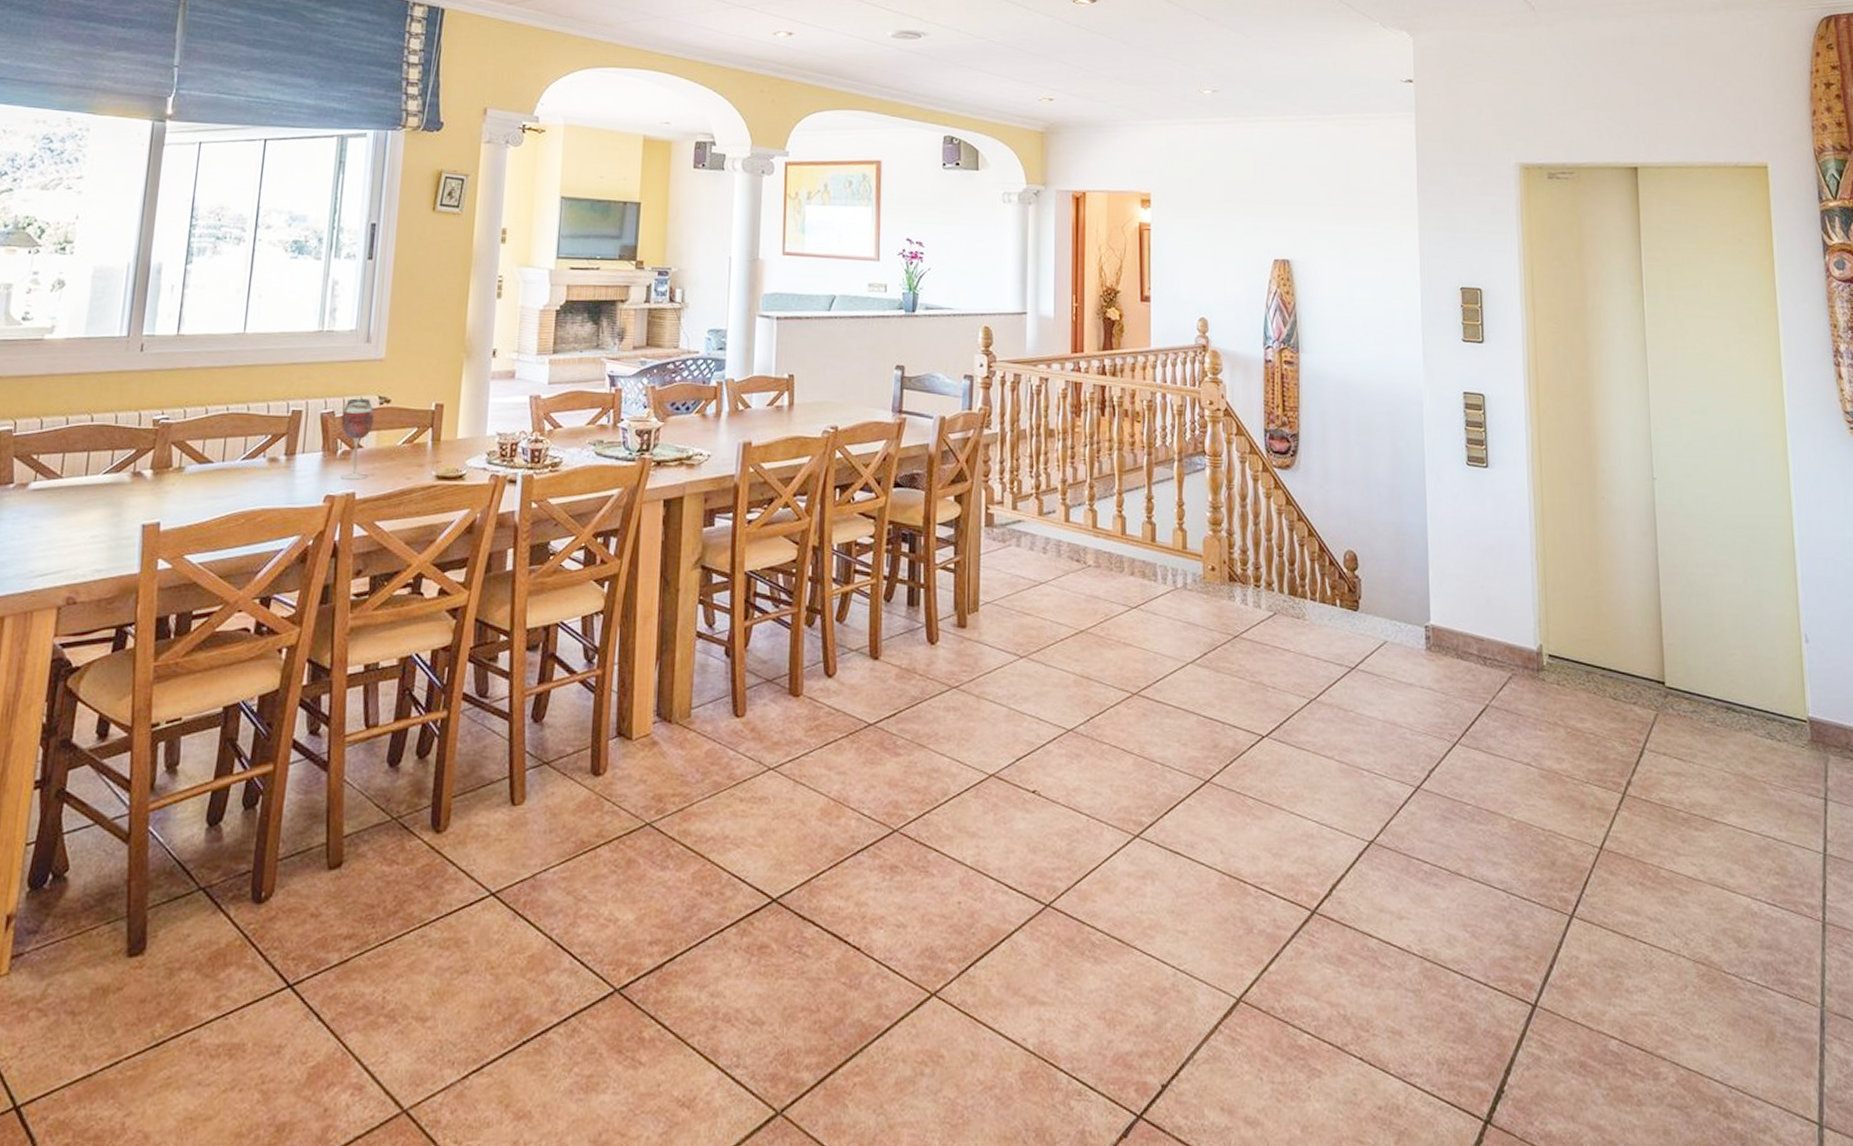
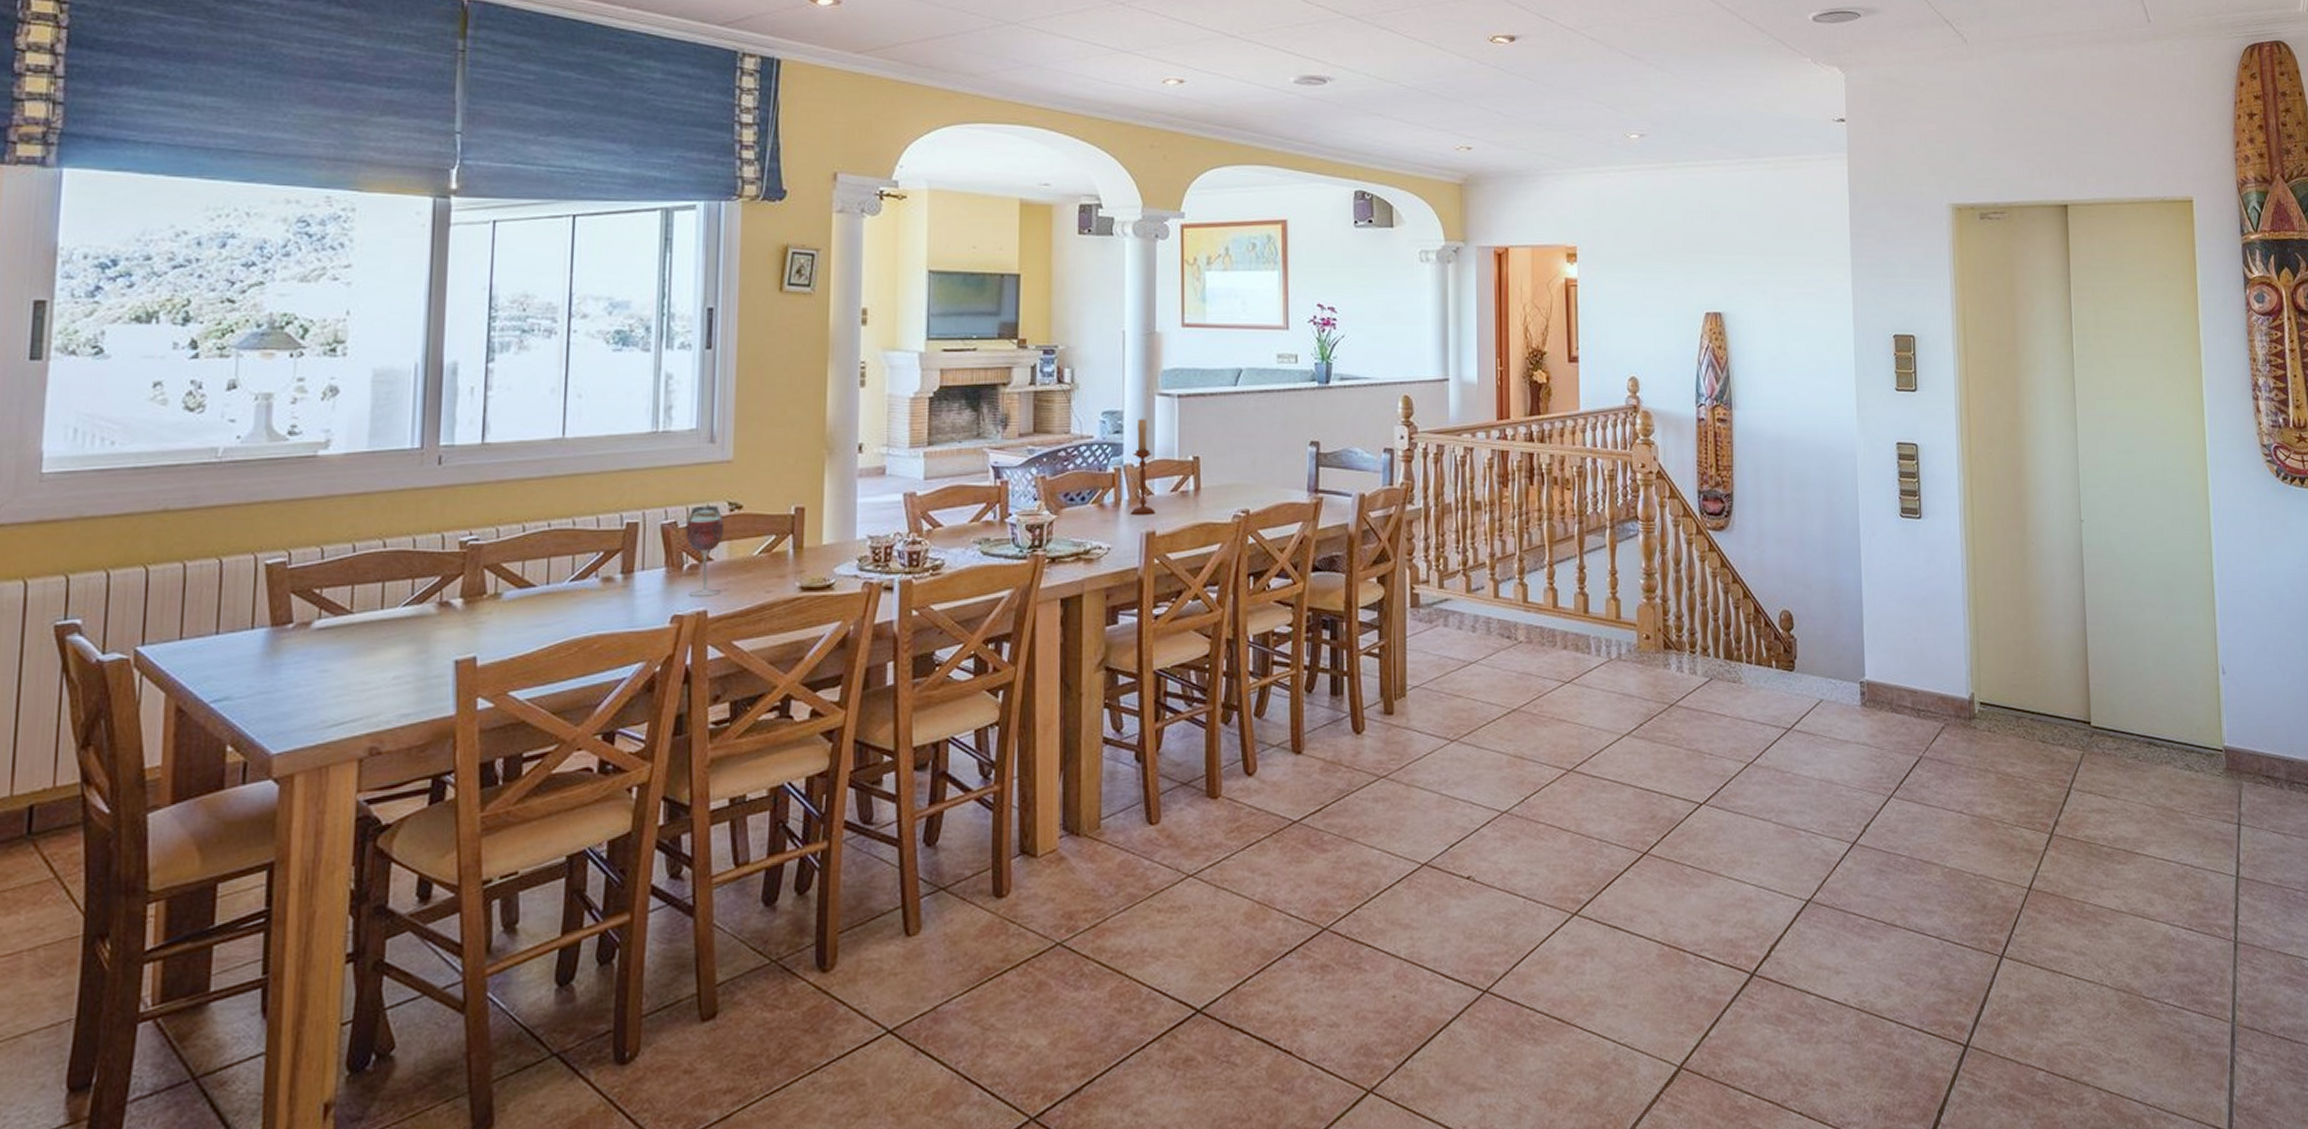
candlestick: none [729,336,752,427] -> present [1130,417,1156,516]

